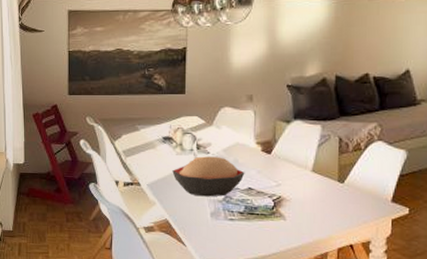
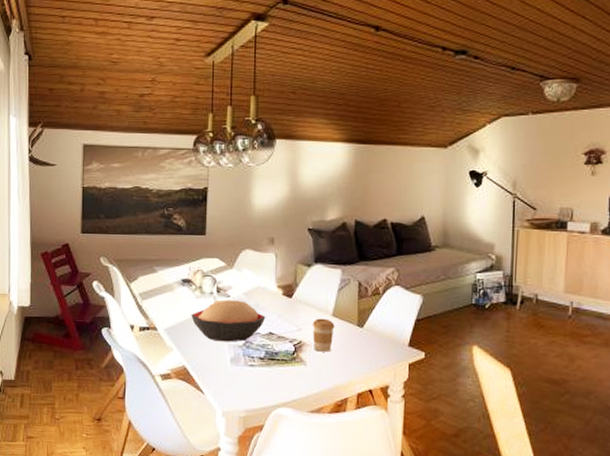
coffee cup: none [292,174,315,207] -> present [313,318,335,352]

